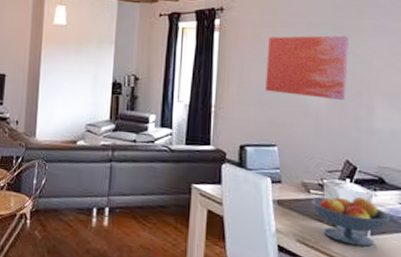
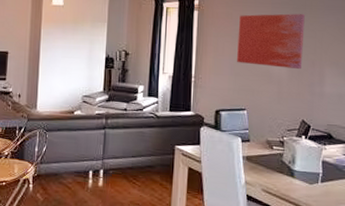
fruit bowl: present [310,195,391,247] -> none [273,150,337,192]

